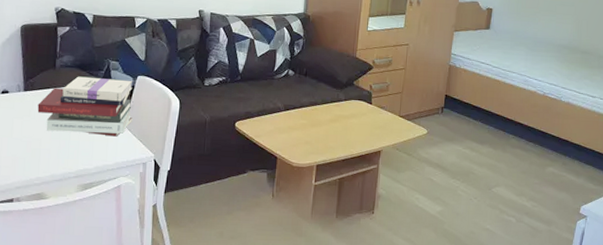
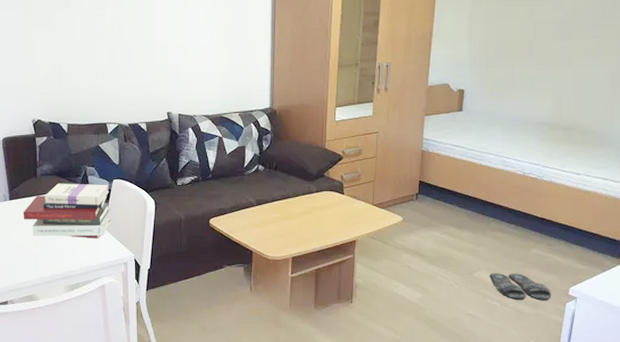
slippers: none [507,189,564,219] -> present [489,273,551,301]

